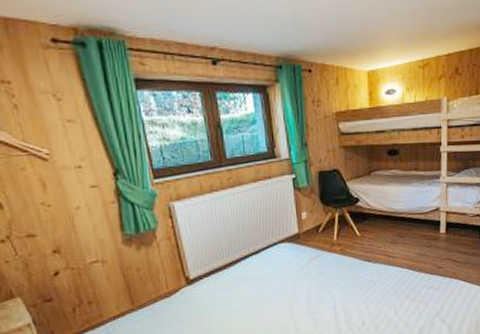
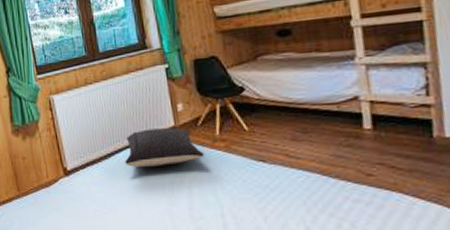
pillow: none [250,234,323,272] -> present [125,128,204,168]

